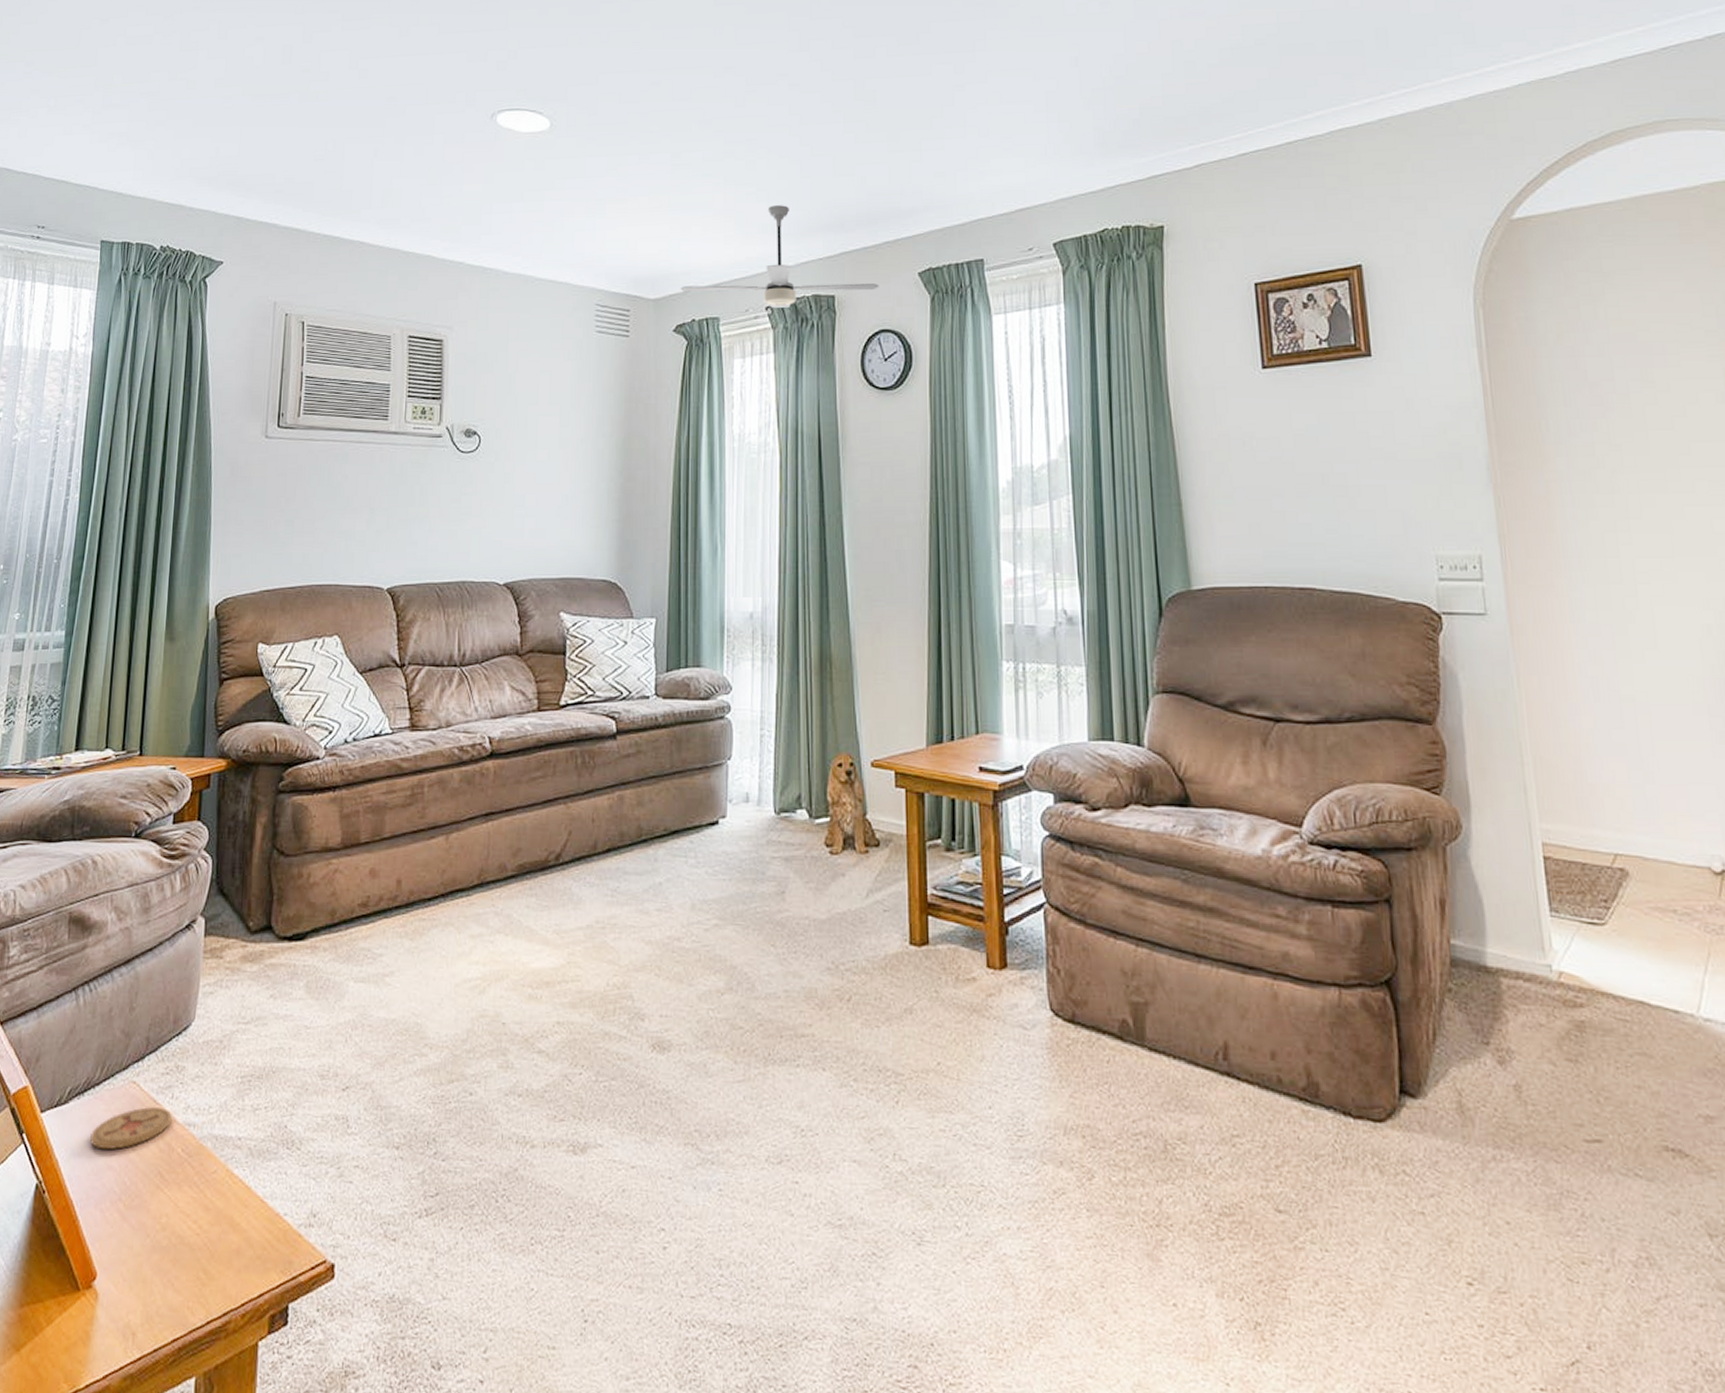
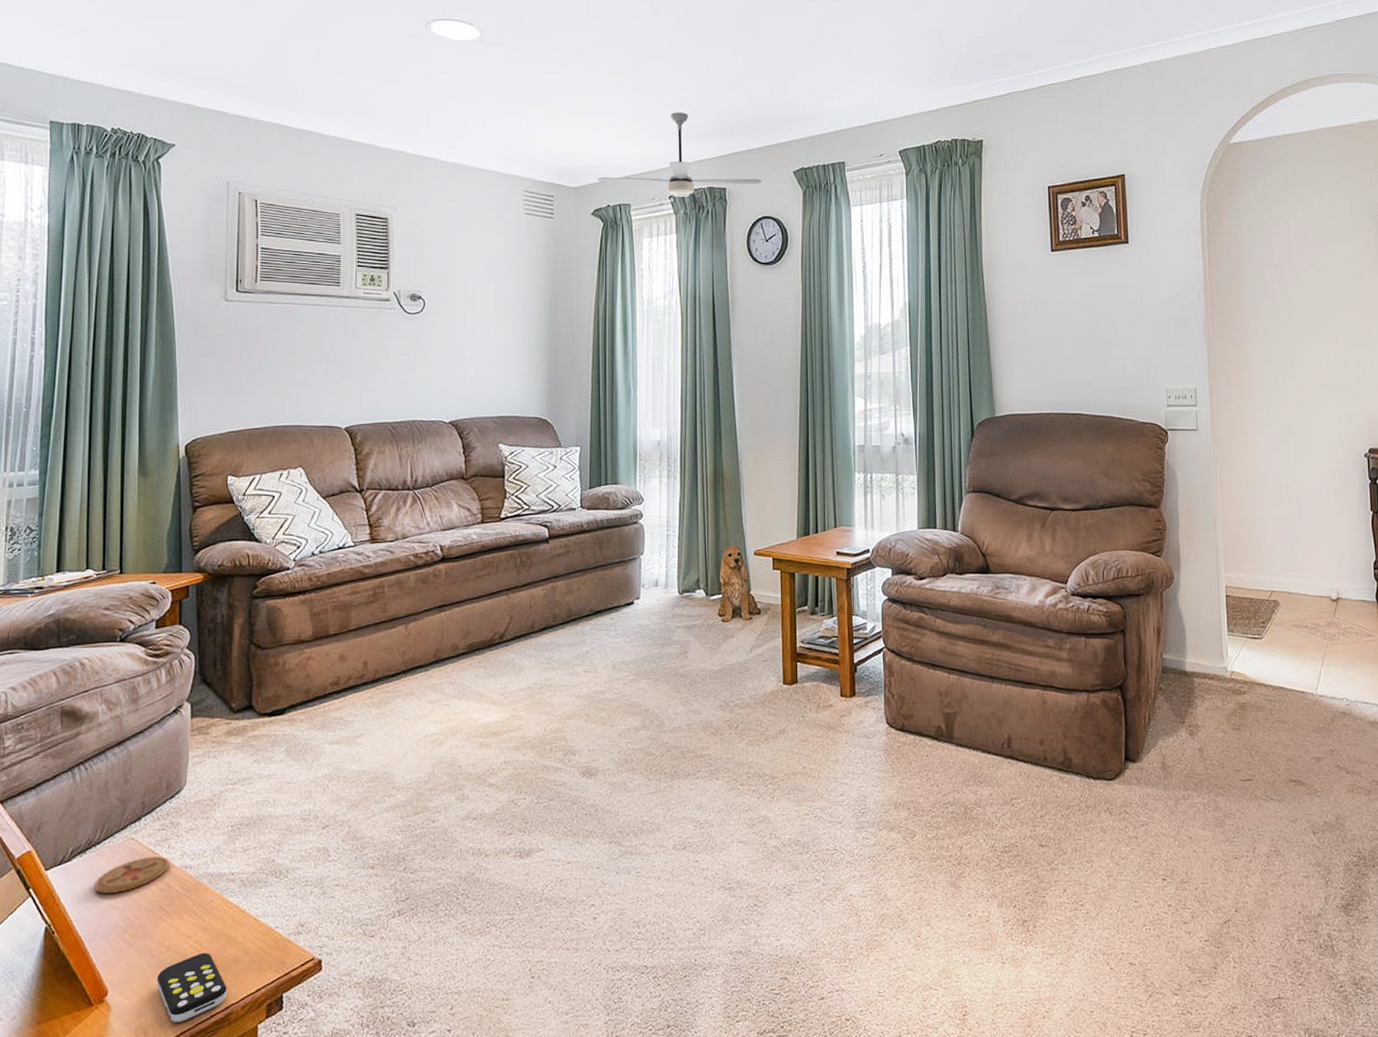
remote control: none [149,1237,226,1326] -> present [156,952,227,1022]

